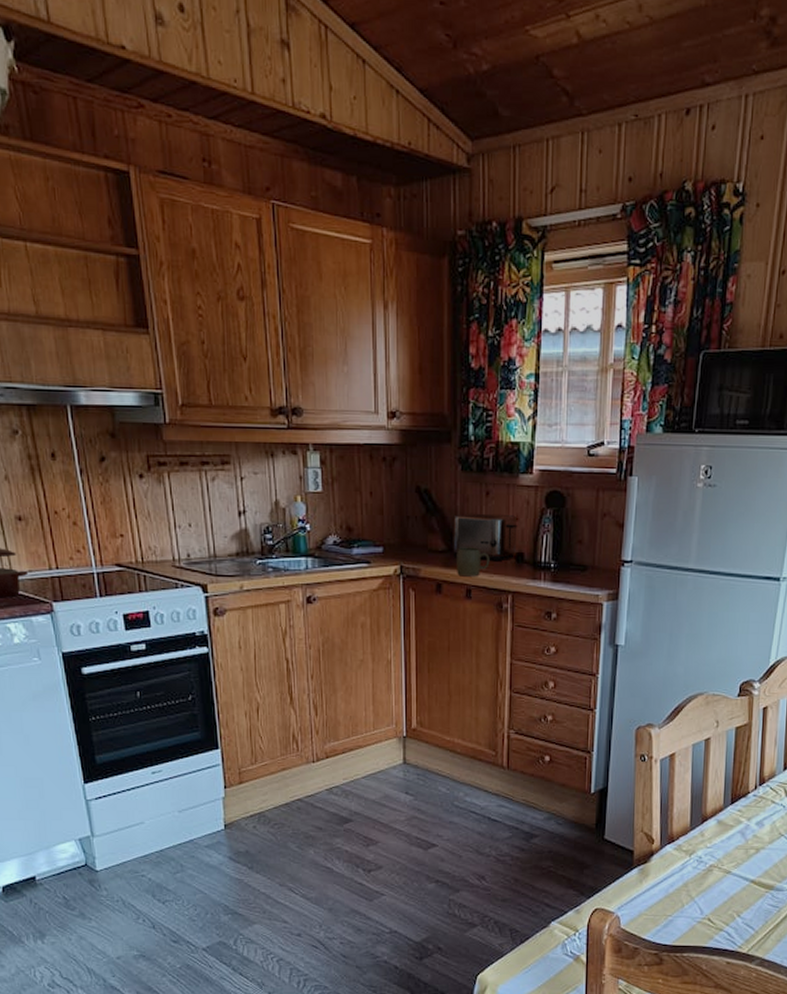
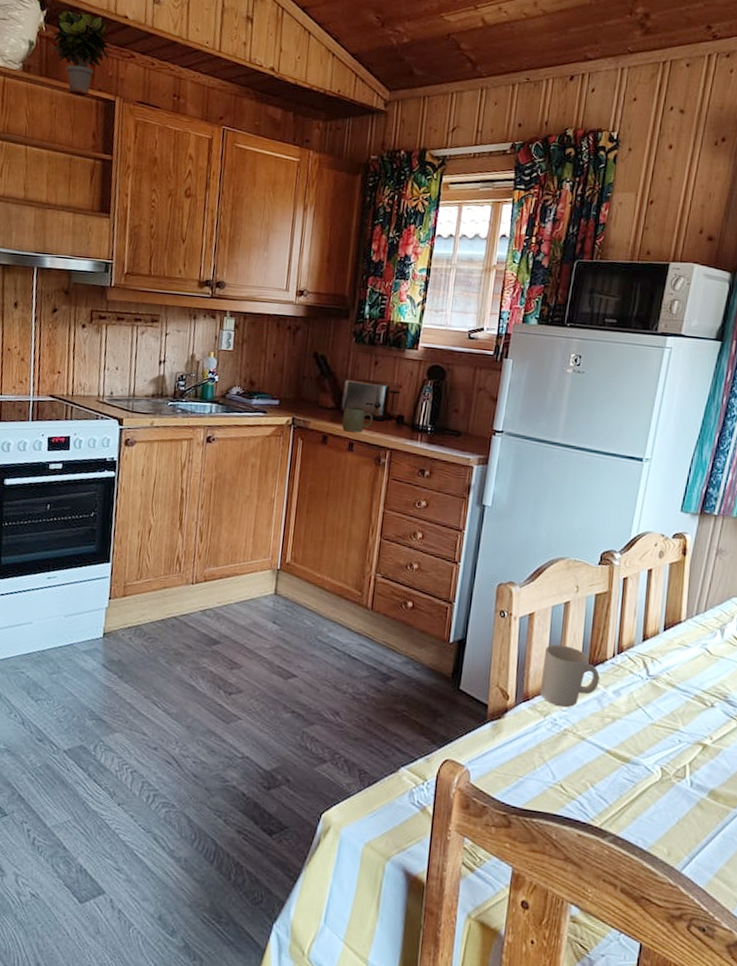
potted plant: none [27,38,113,166] -> present [50,9,112,96]
mug: none [684,783,742,845] -> present [539,644,600,708]

